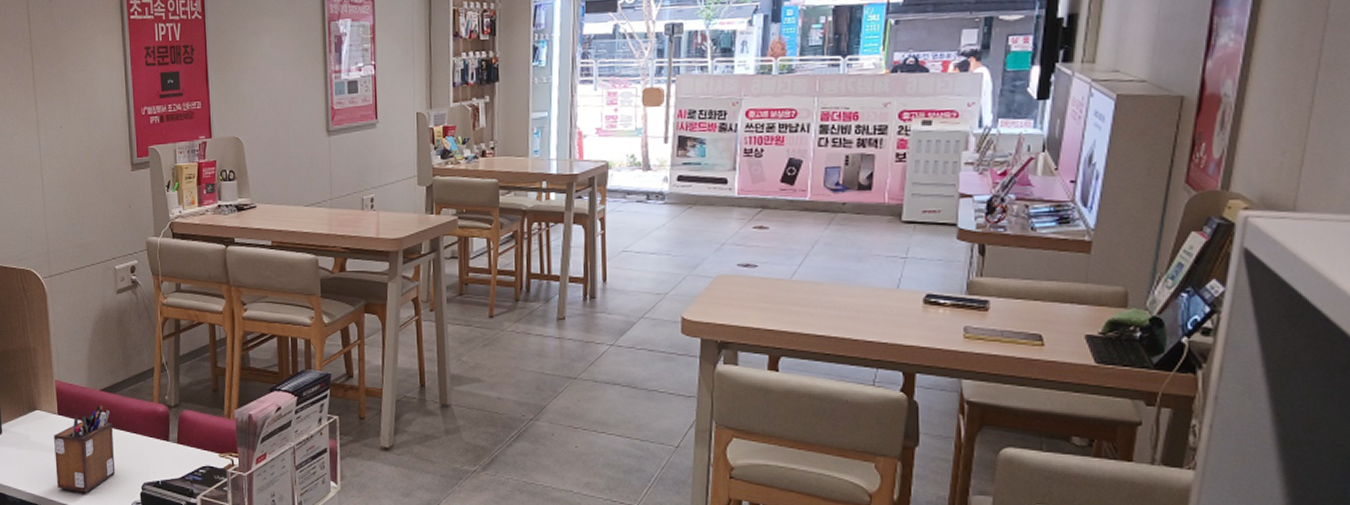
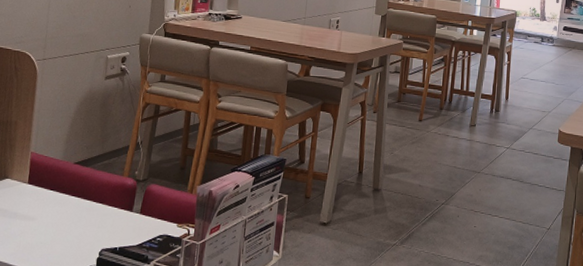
desk organizer: present [54,403,116,493] -> none [15,175,81,257]

